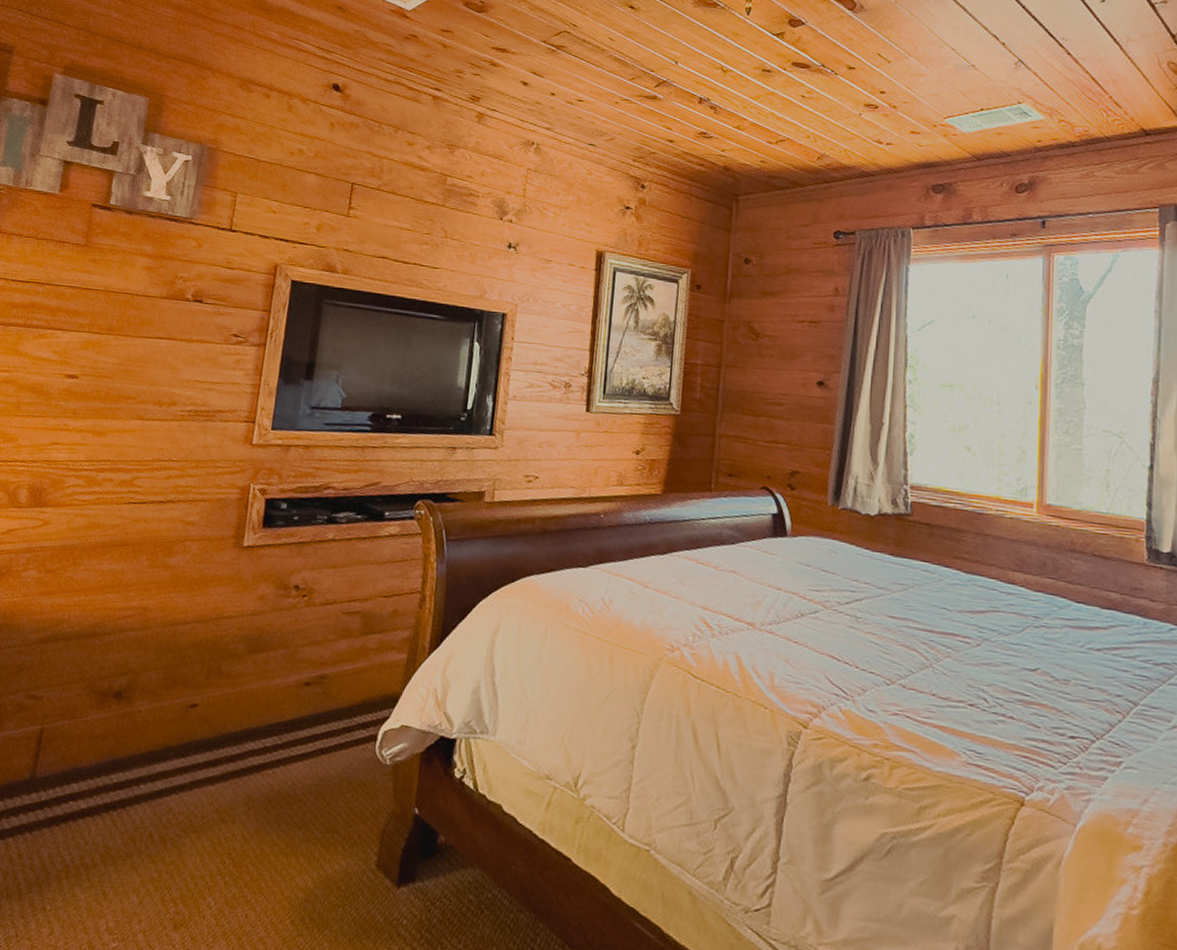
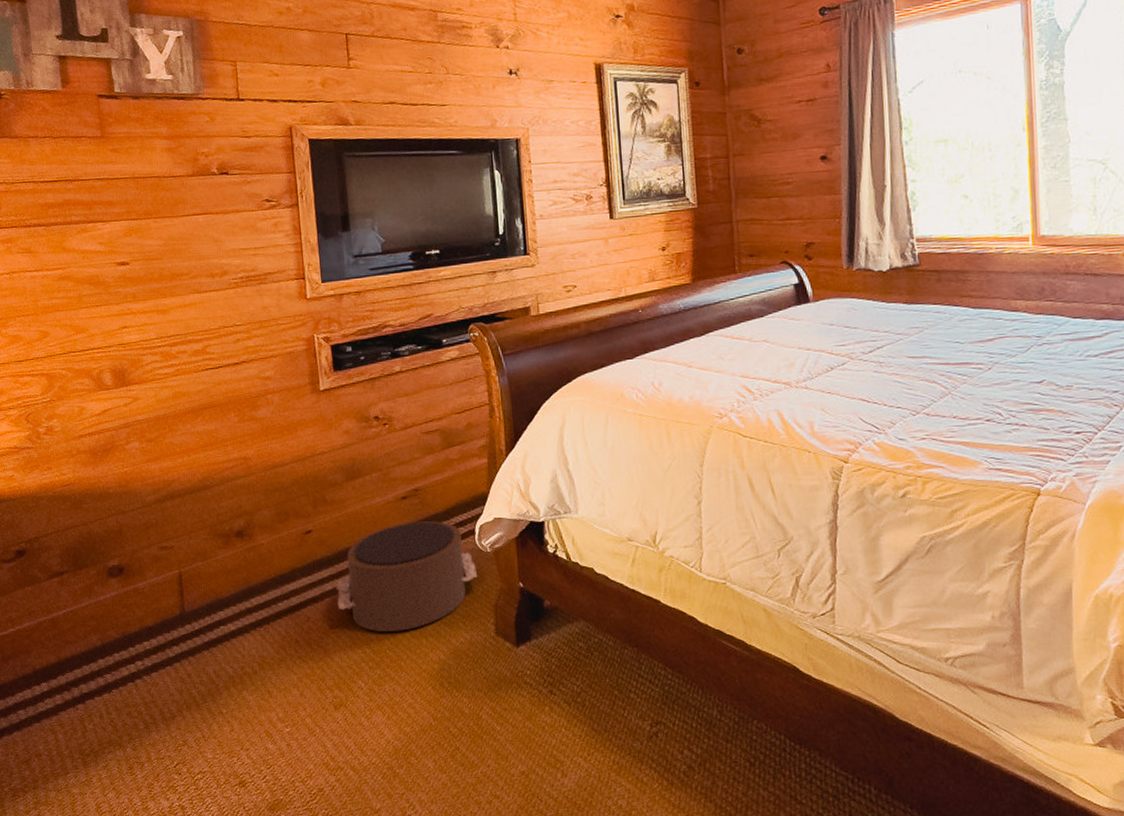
pouf: none [206,713,370,844] -> present [336,521,478,632]

